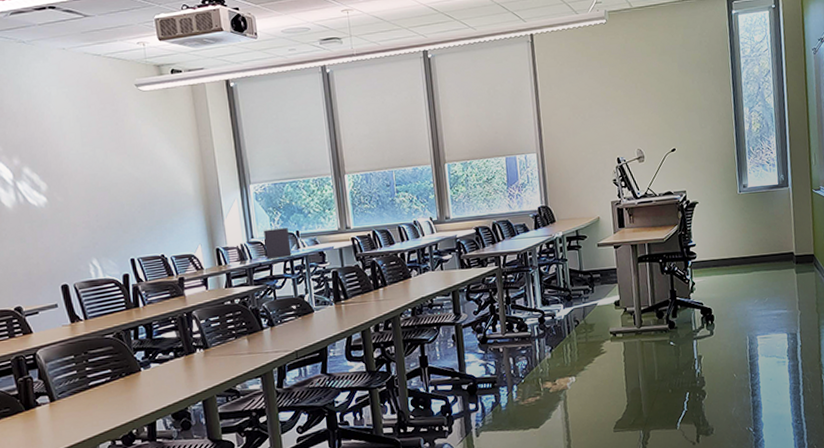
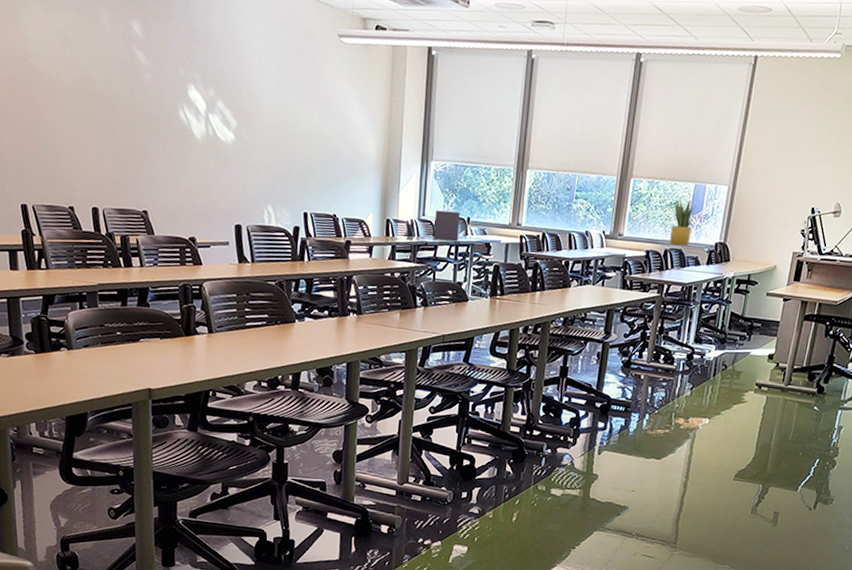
planter: none [490,173,514,218] -> present [669,199,697,247]

